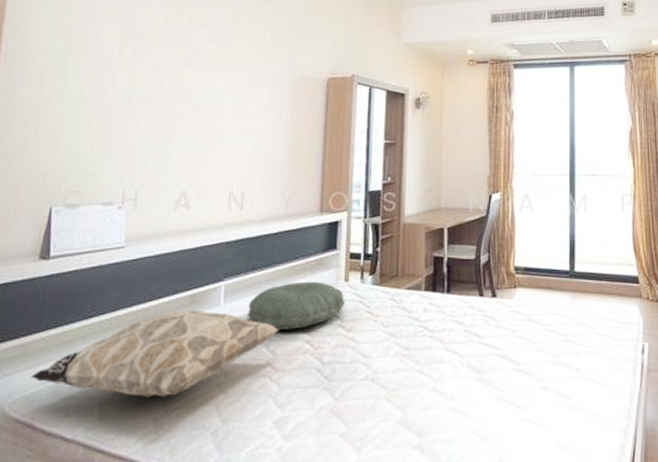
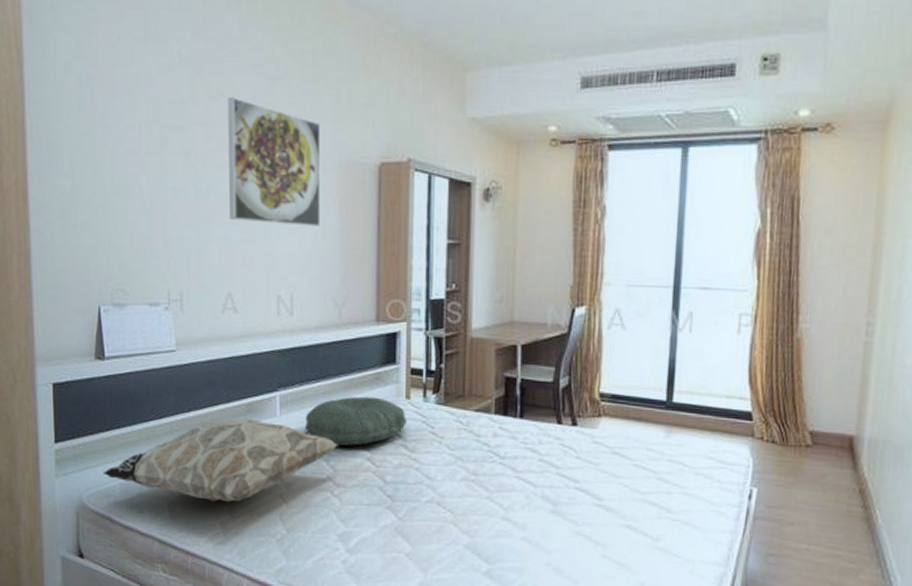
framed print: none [190,24,278,131] -> present [228,96,321,227]

